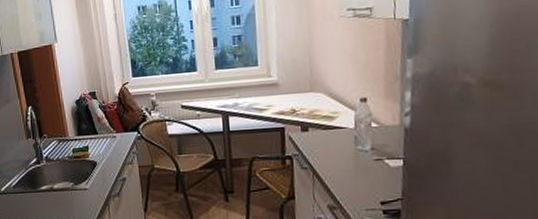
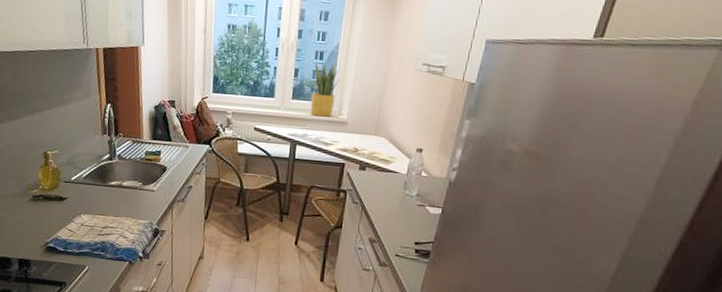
planter: none [233,25,262,83] -> present [310,62,340,117]

